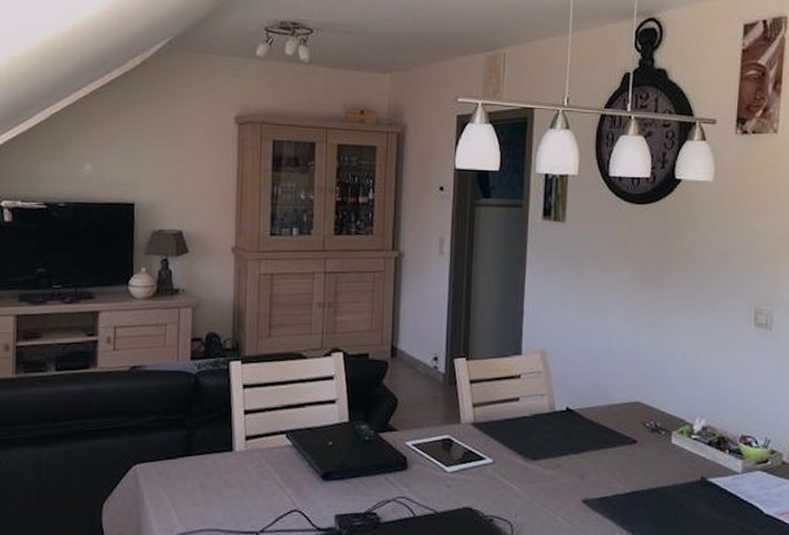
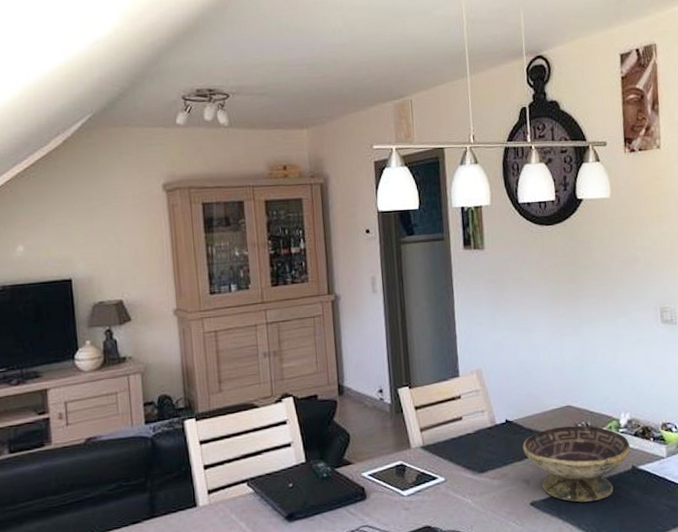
decorative bowl: none [582,423,702,509] -> present [523,425,631,502]

